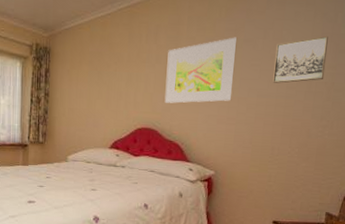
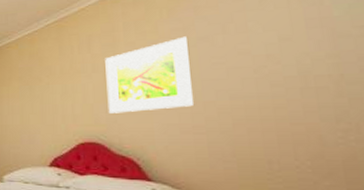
wall art: present [273,36,328,83] -> none [243,21,325,82]

